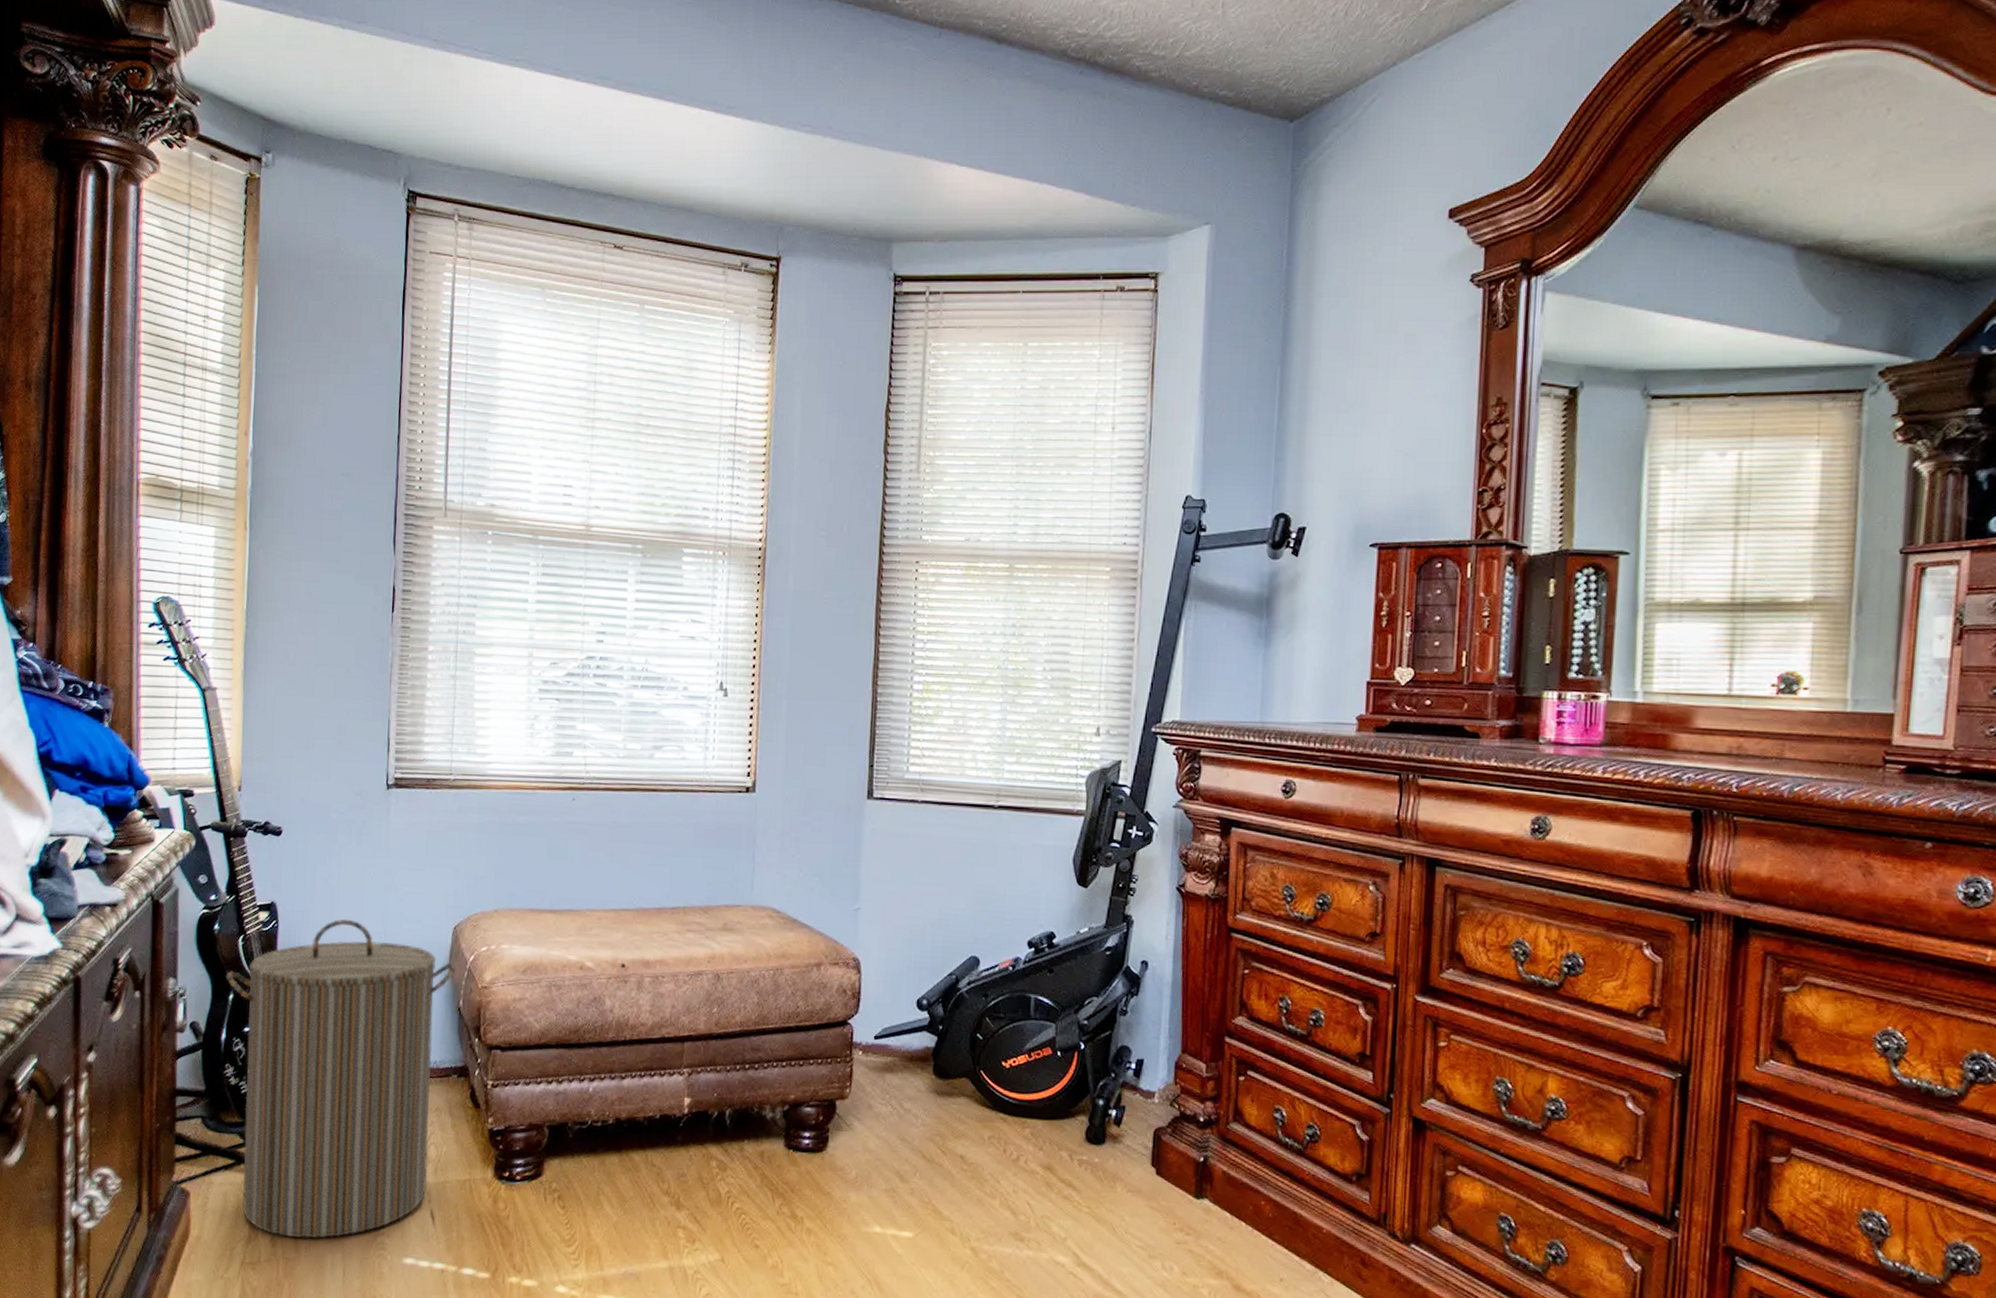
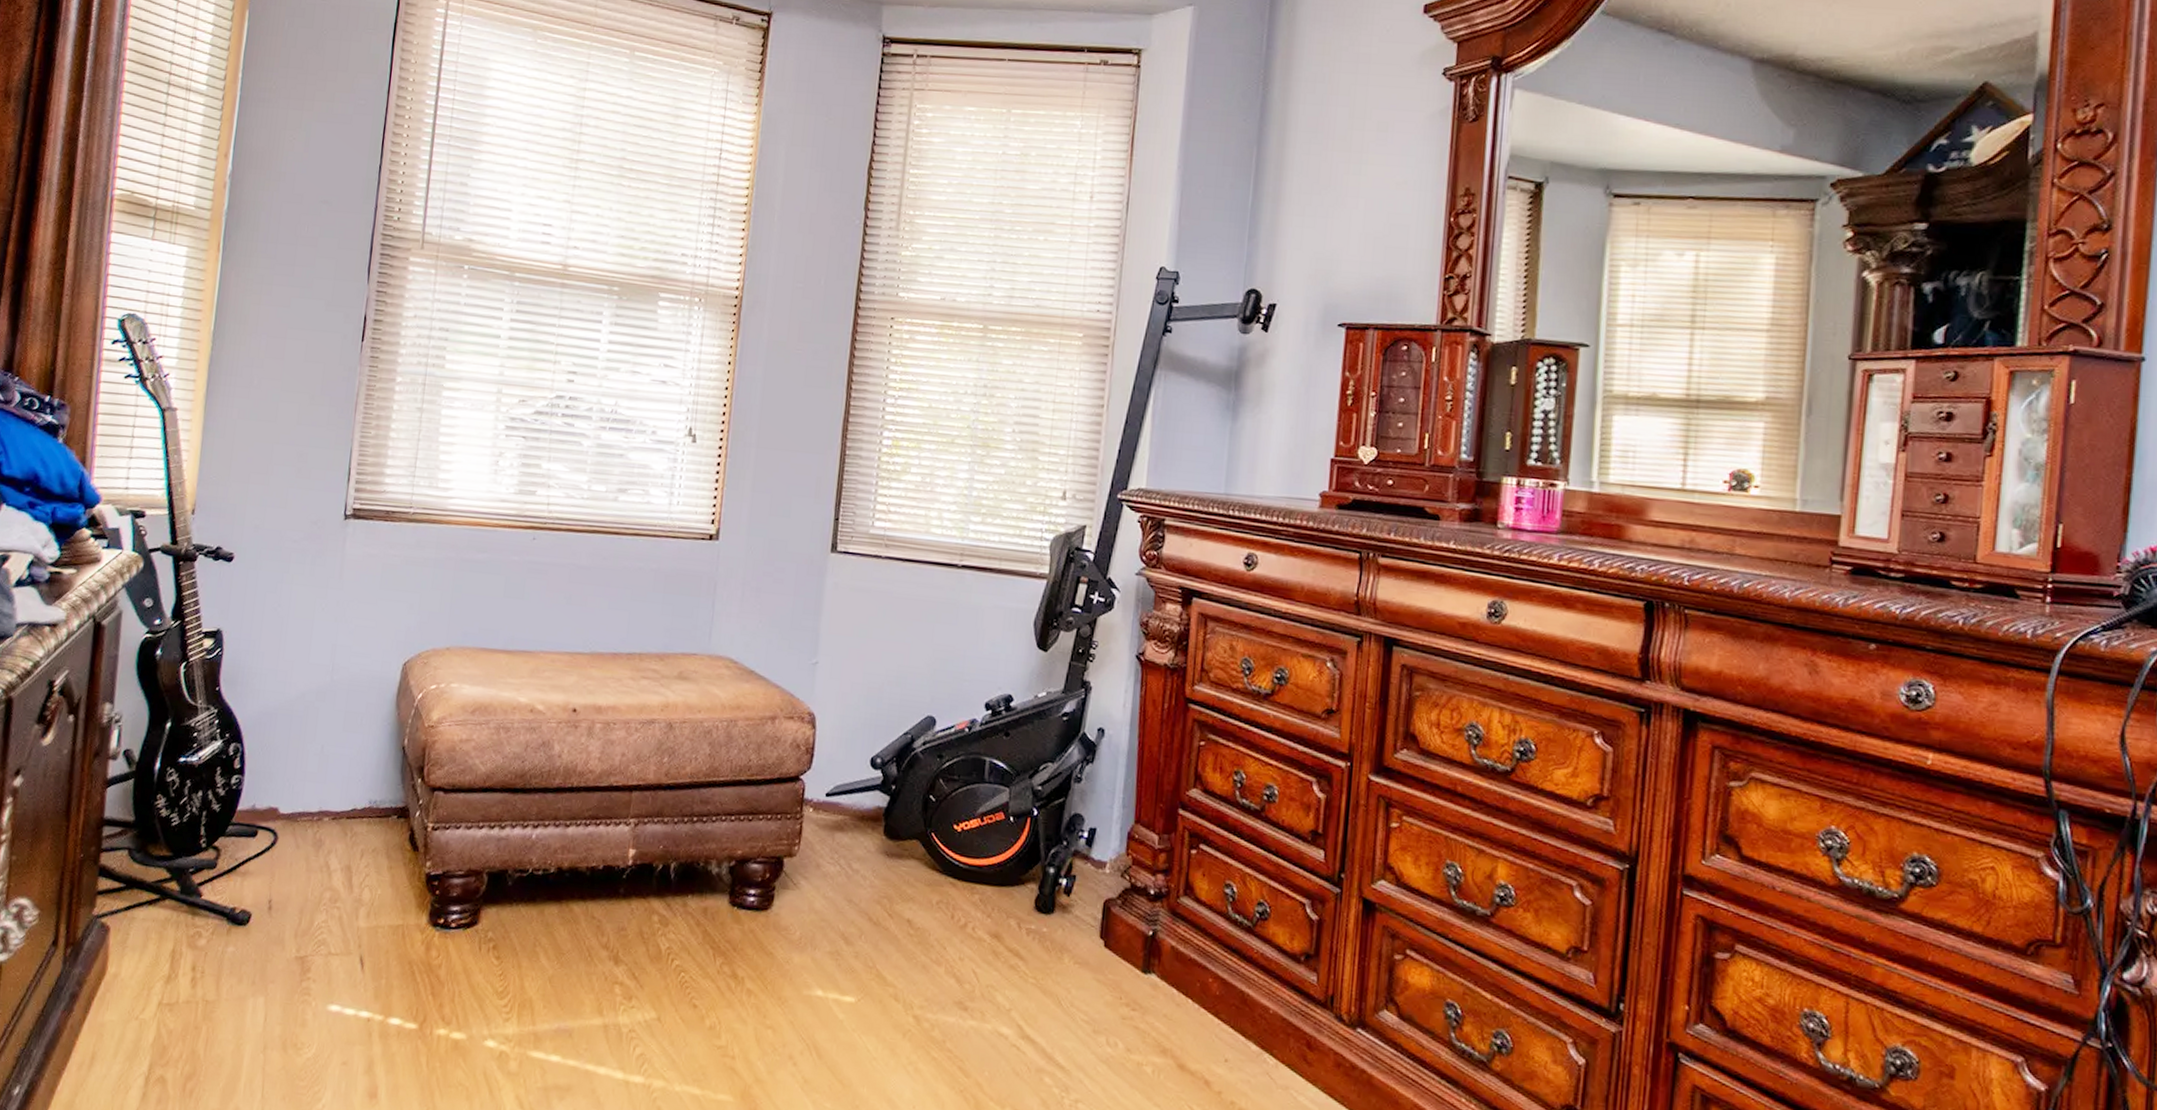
laundry hamper: present [225,919,457,1239] -> none [163,650,404,982]

